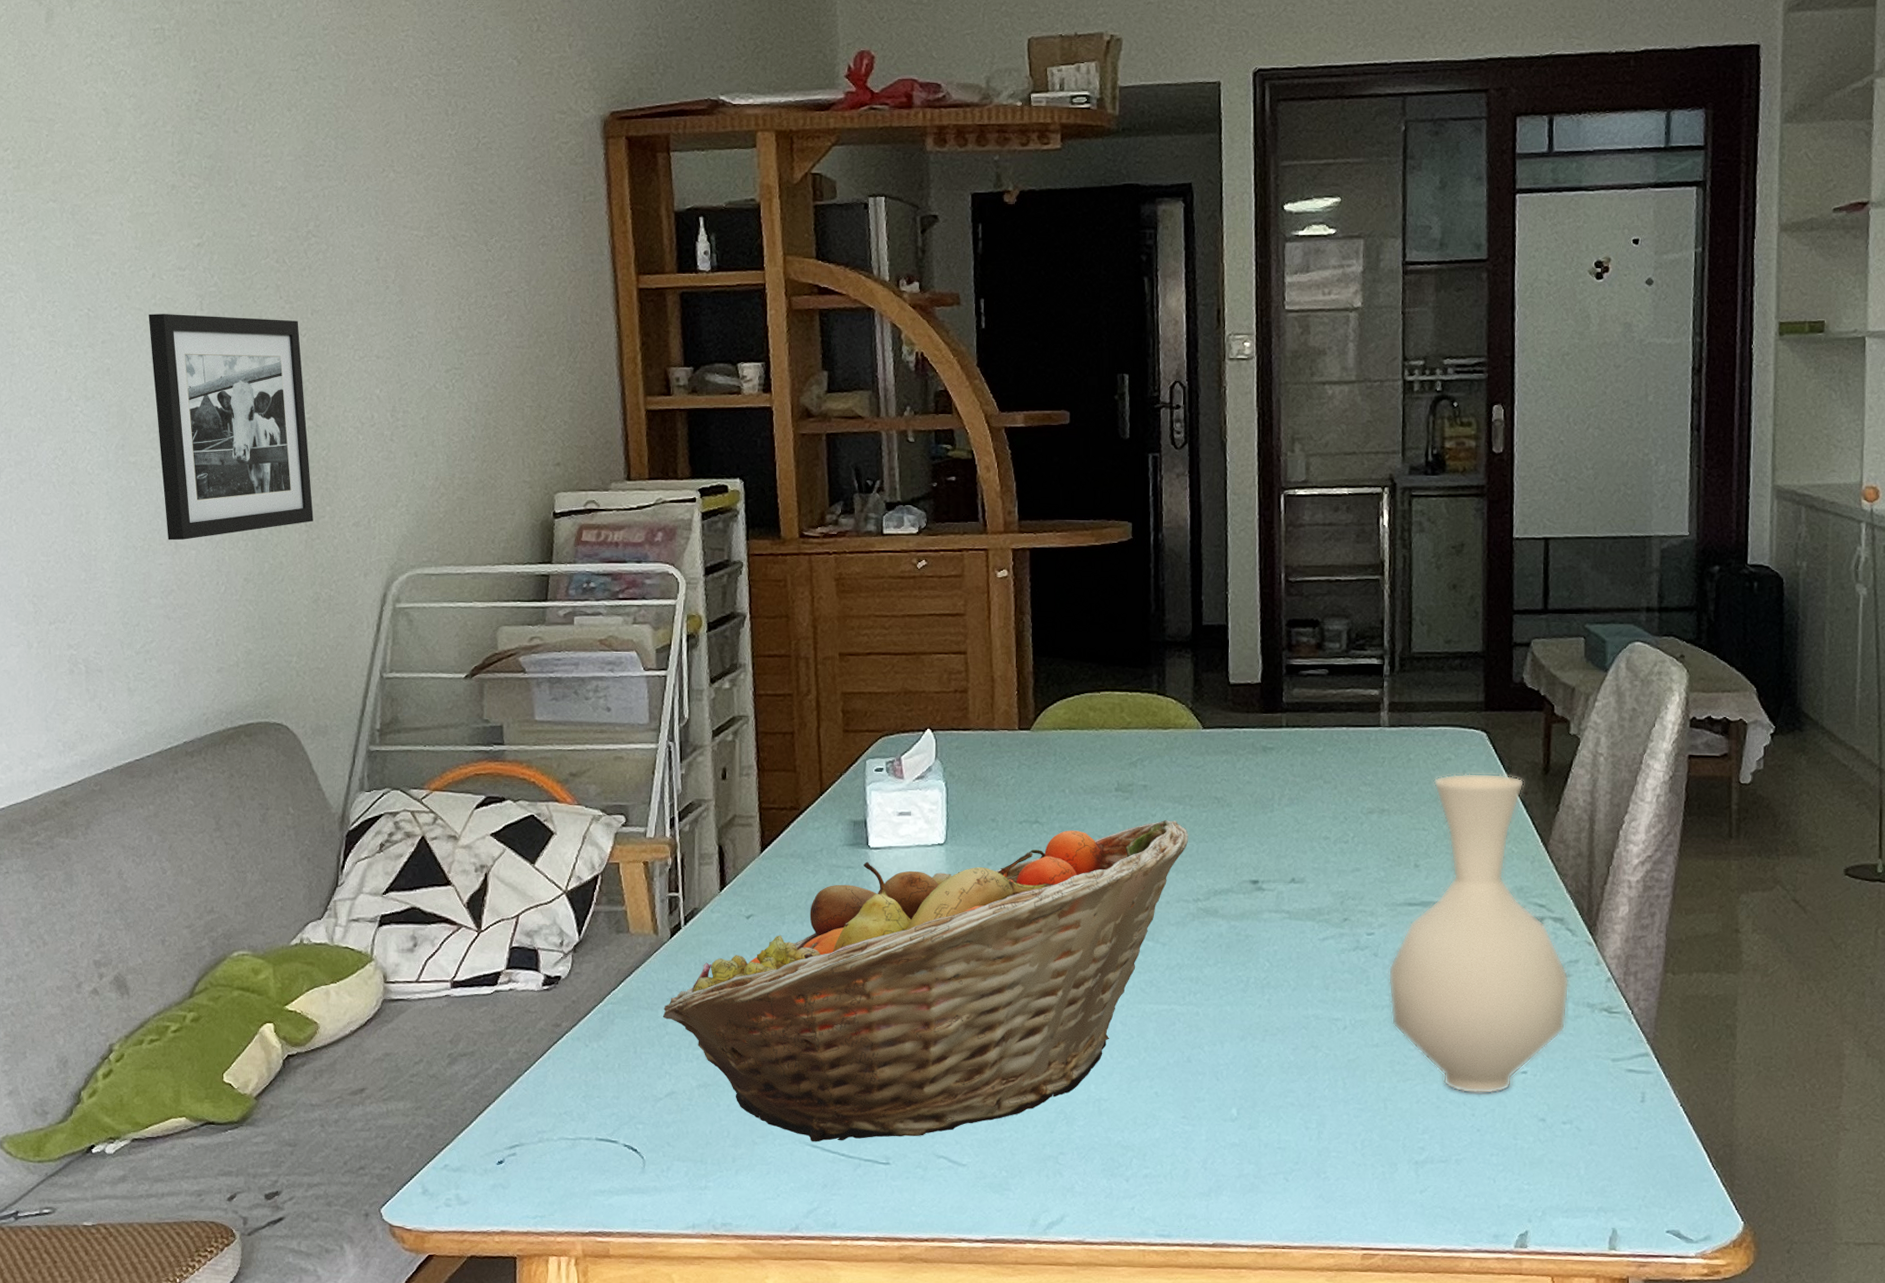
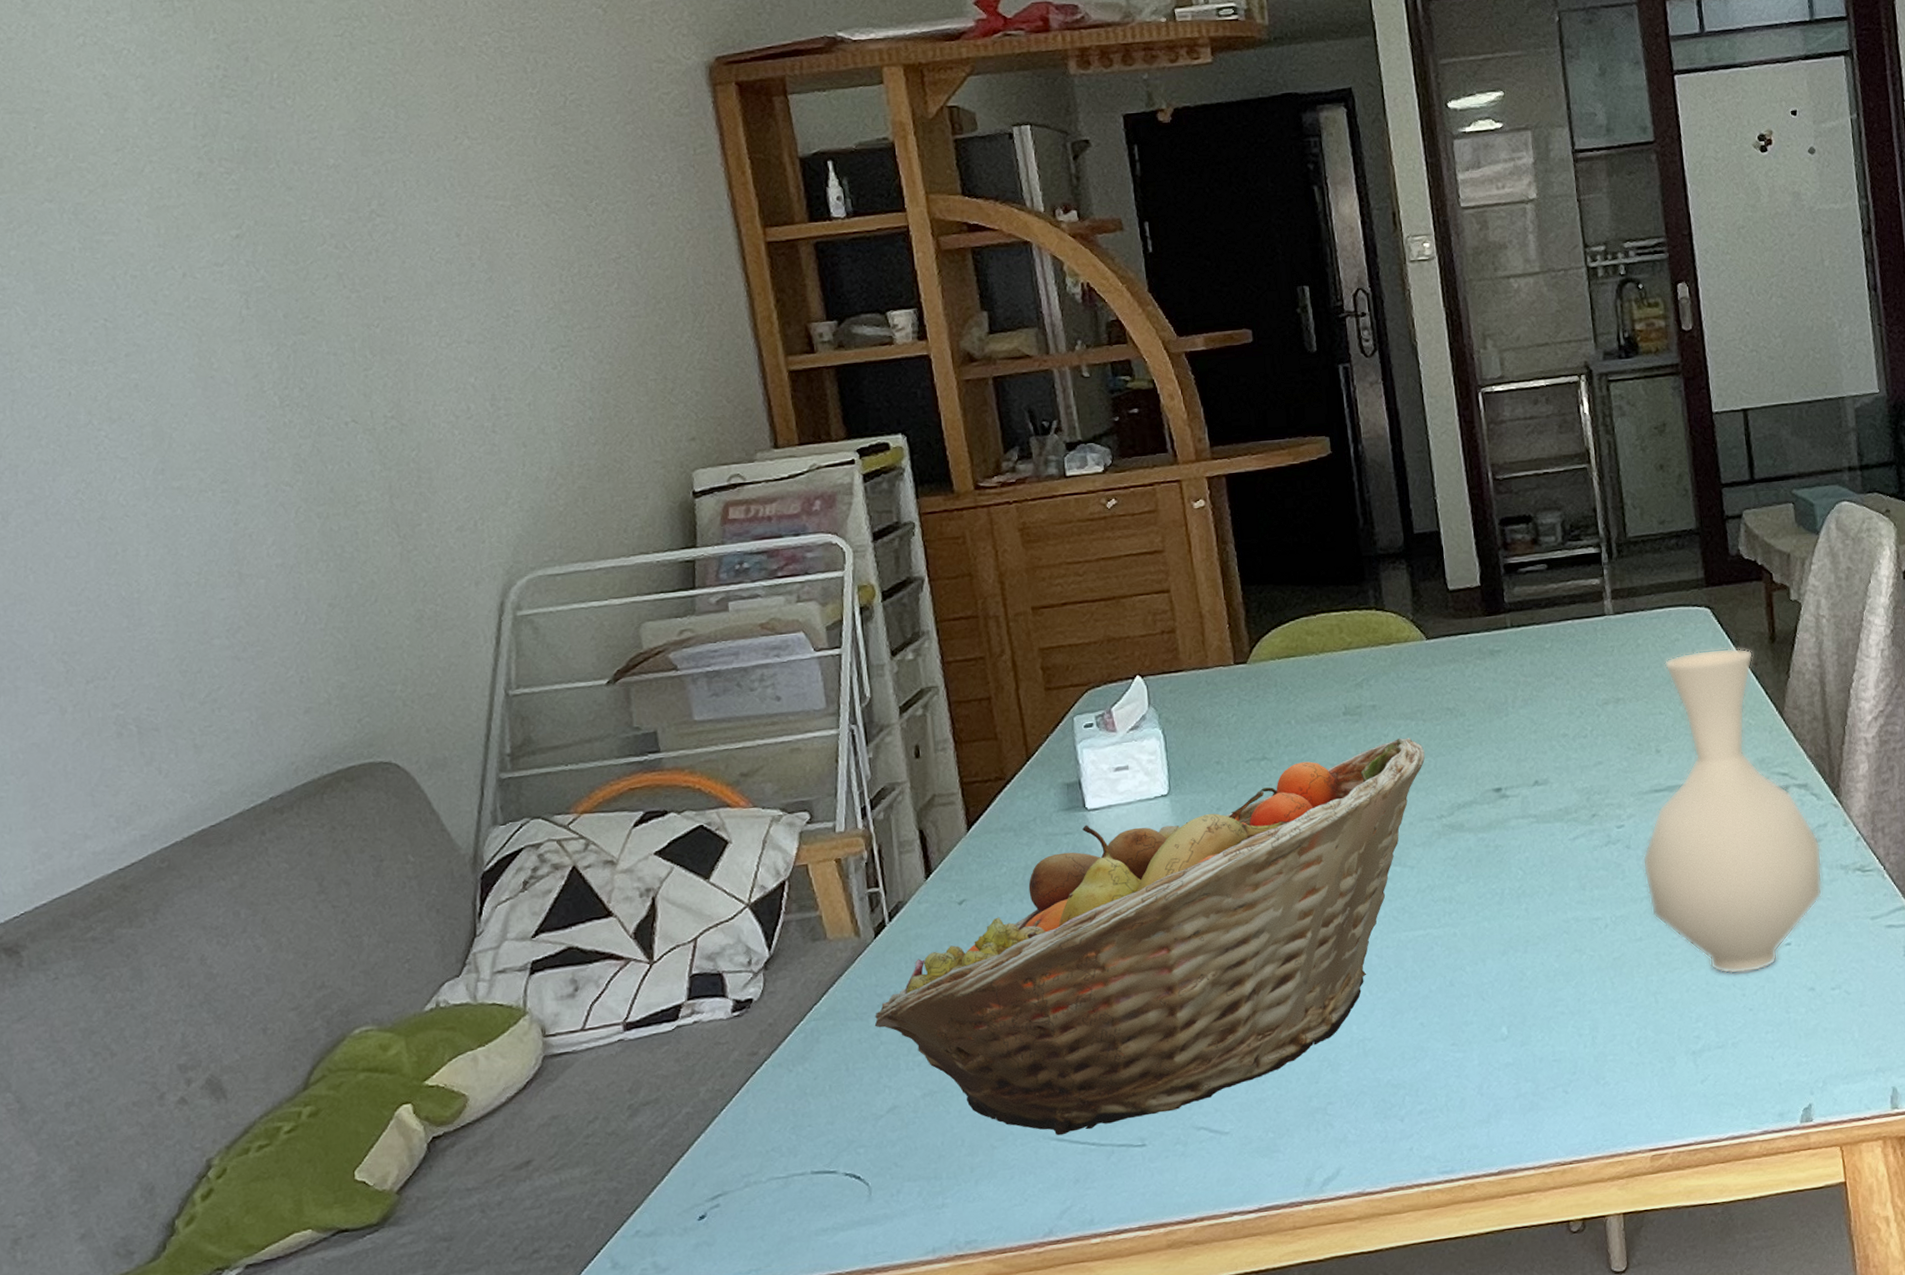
picture frame: present [148,314,314,541] -> none [182,310,408,571]

